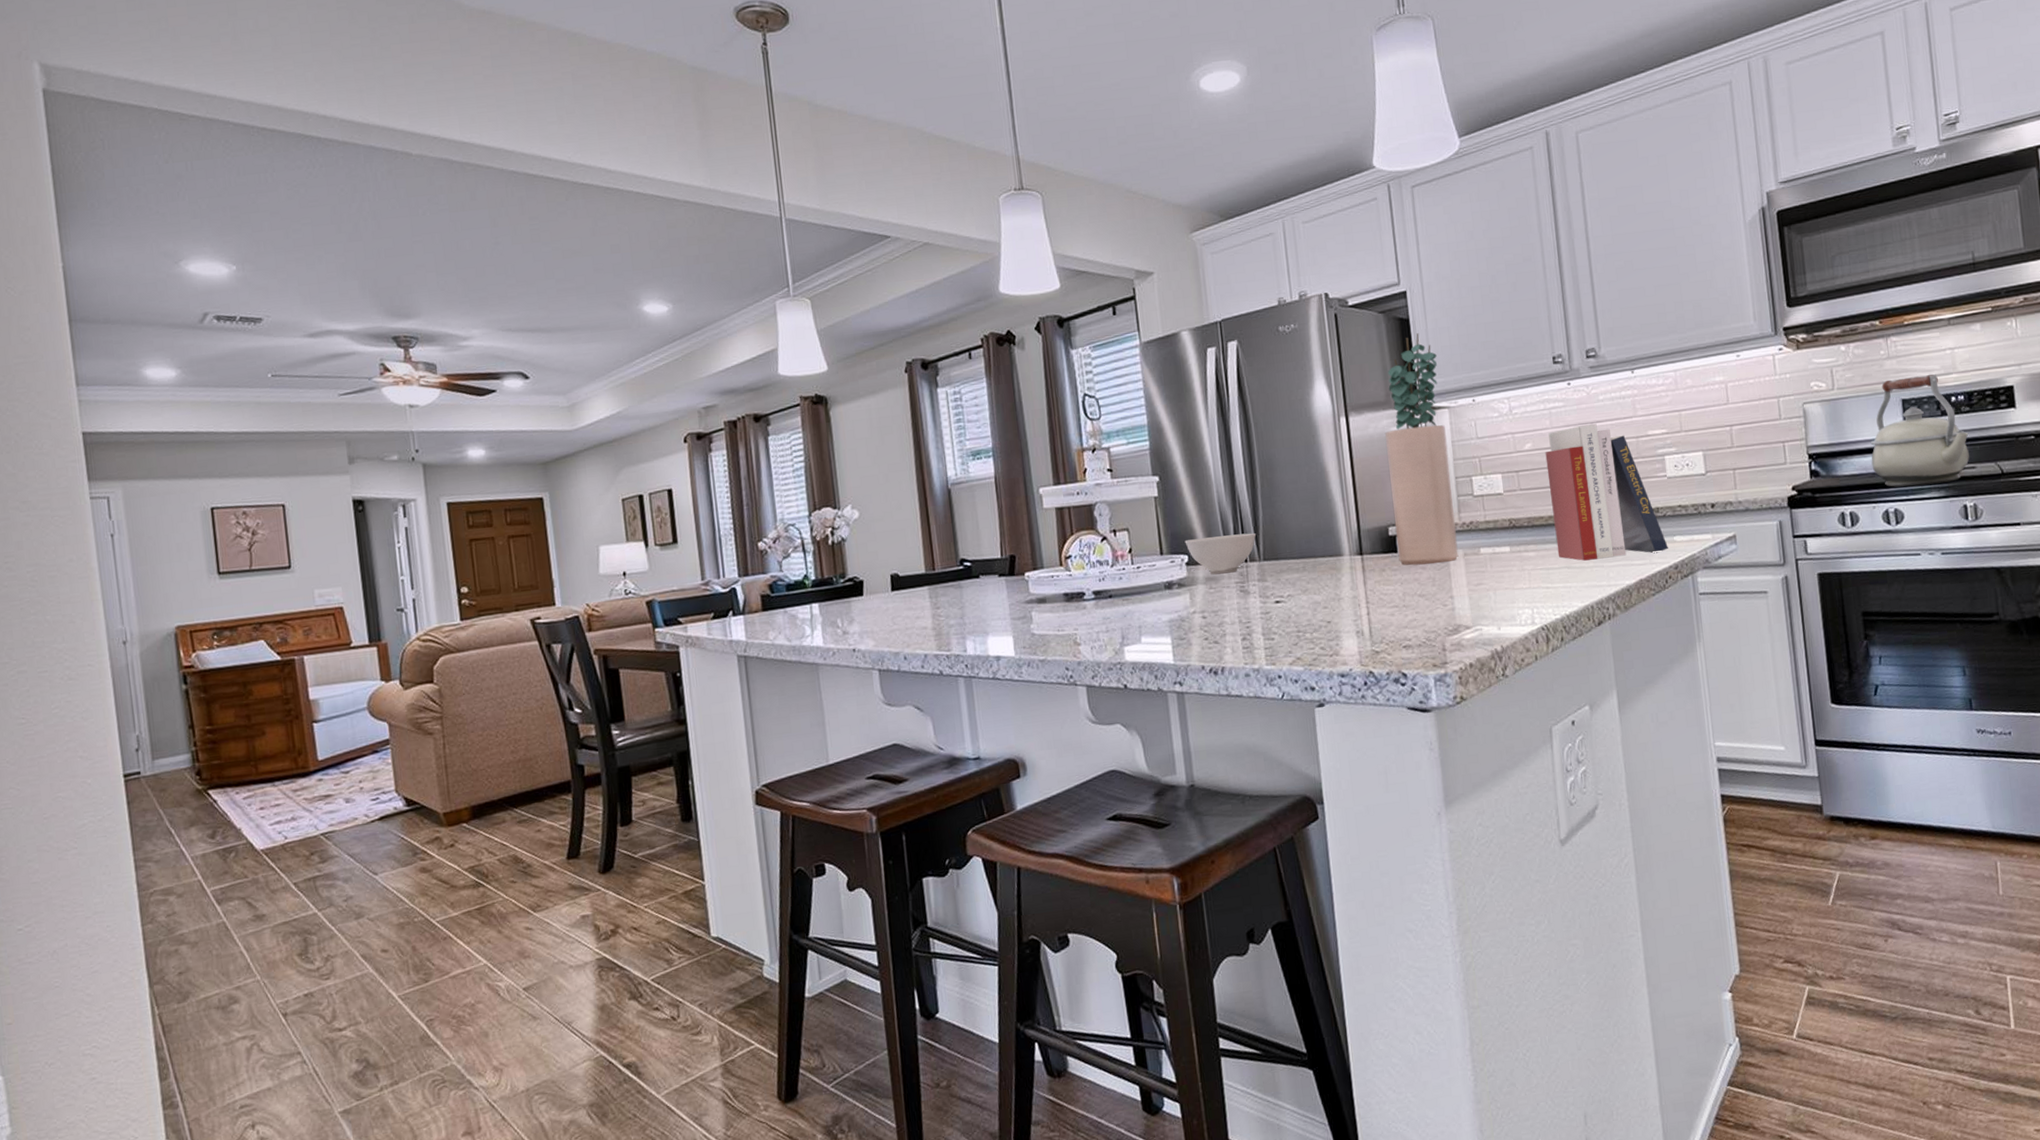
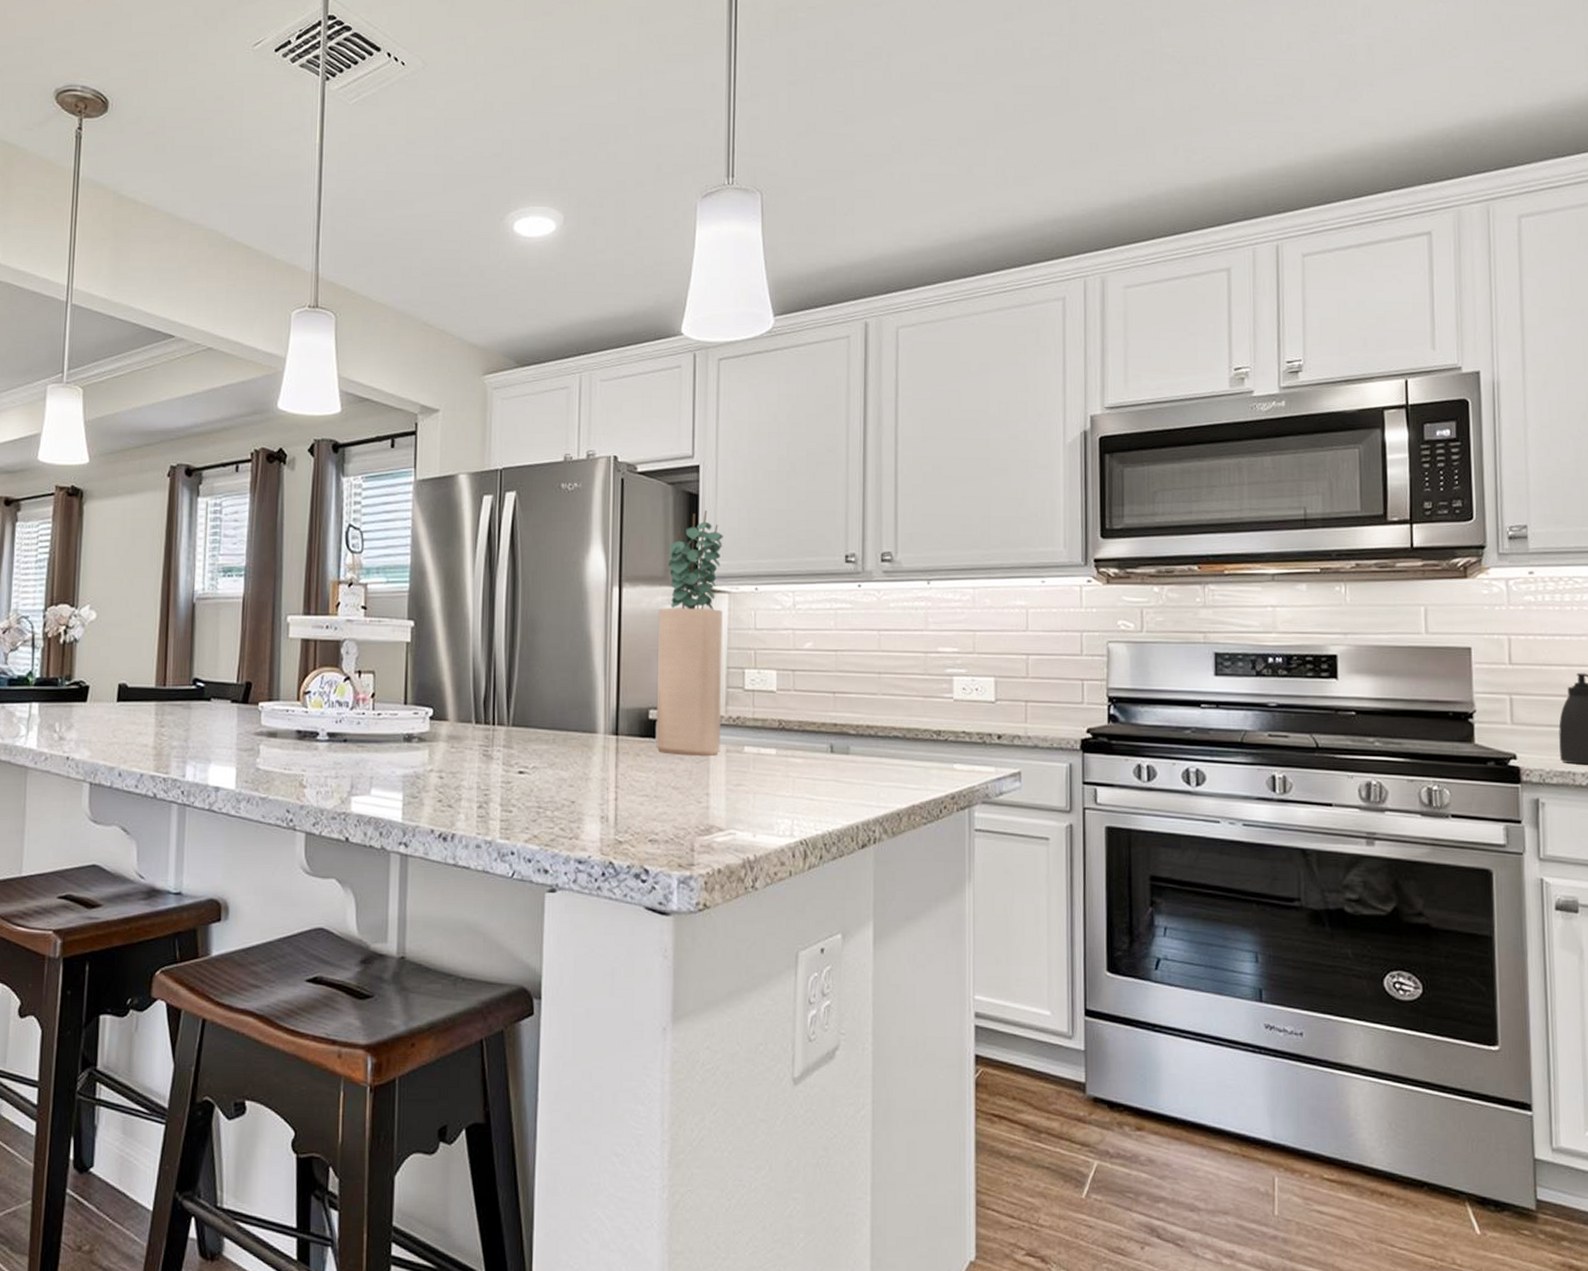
bowl: present [1184,533,1257,575] -> none [431,693,509,734]
books: present [1545,423,1668,561] -> none [826,631,946,779]
kettle: present [1870,374,1970,488] -> none [1175,630,1284,749]

